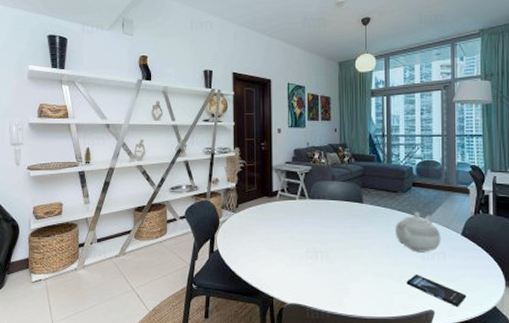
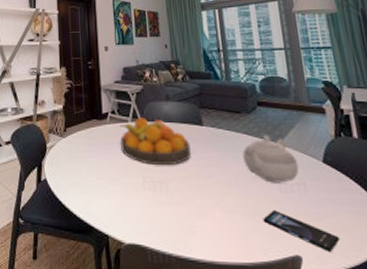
fruit bowl: none [287,195,350,237] -> present [119,117,191,165]

